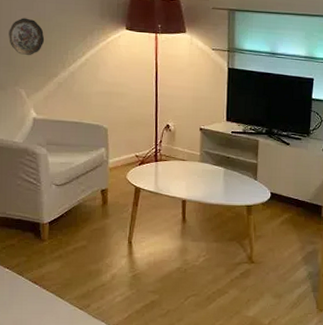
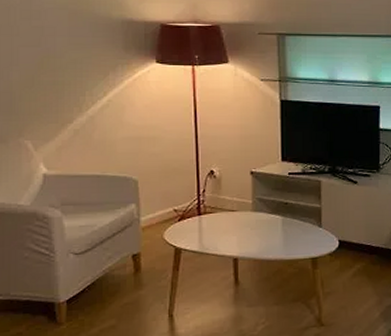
decorative plate: present [9,18,45,56] -> none [9,55,56,101]

